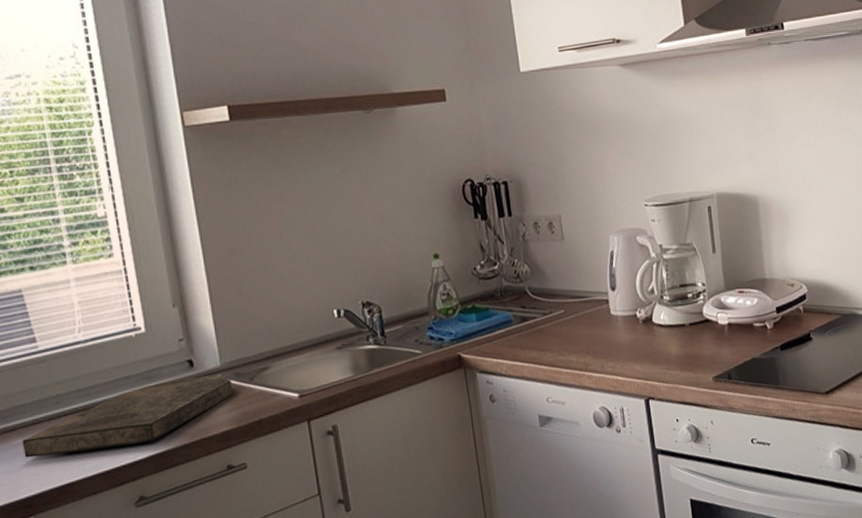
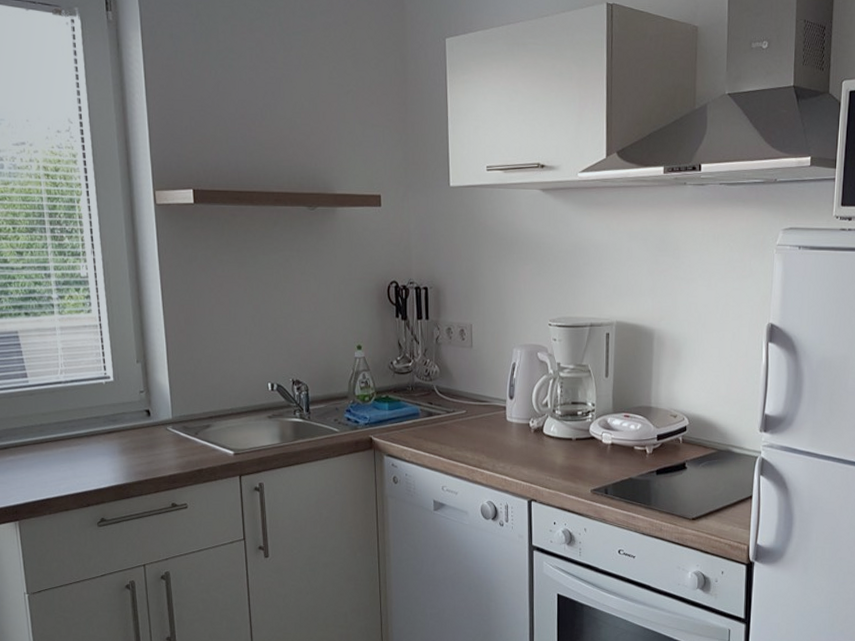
cutting board: present [22,375,233,458] -> none [12,424,181,475]

